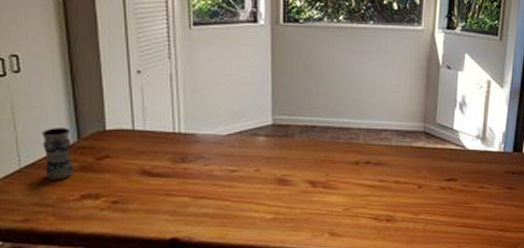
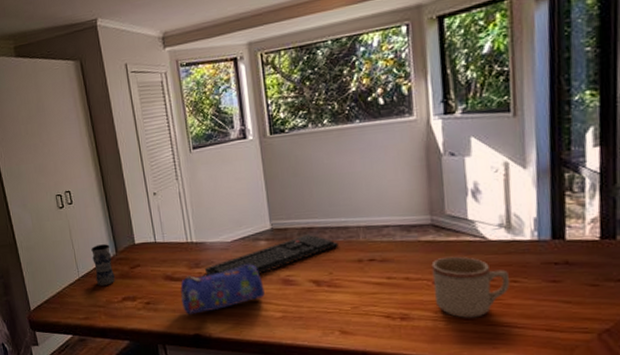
pencil case: none [159,160,257,216] -> present [180,263,265,314]
keyboard: none [191,133,338,173] -> present [204,234,338,276]
mug: none [417,162,479,220] -> present [431,256,510,318]

